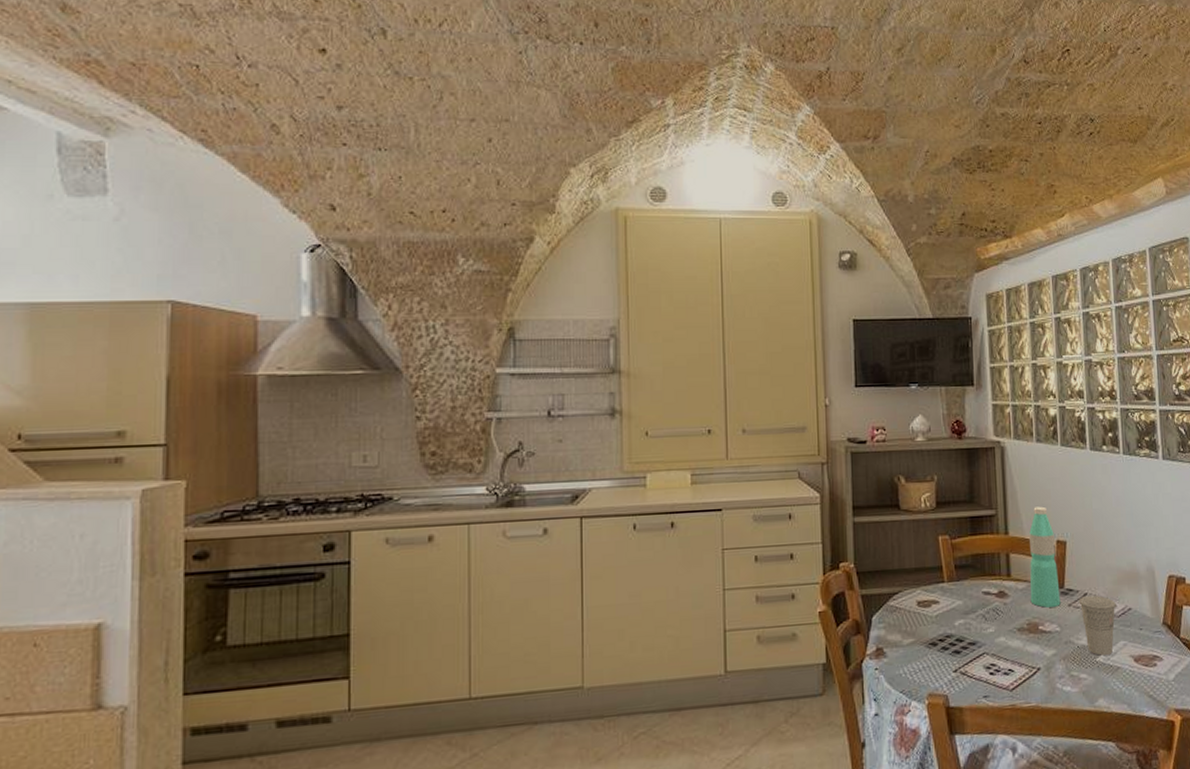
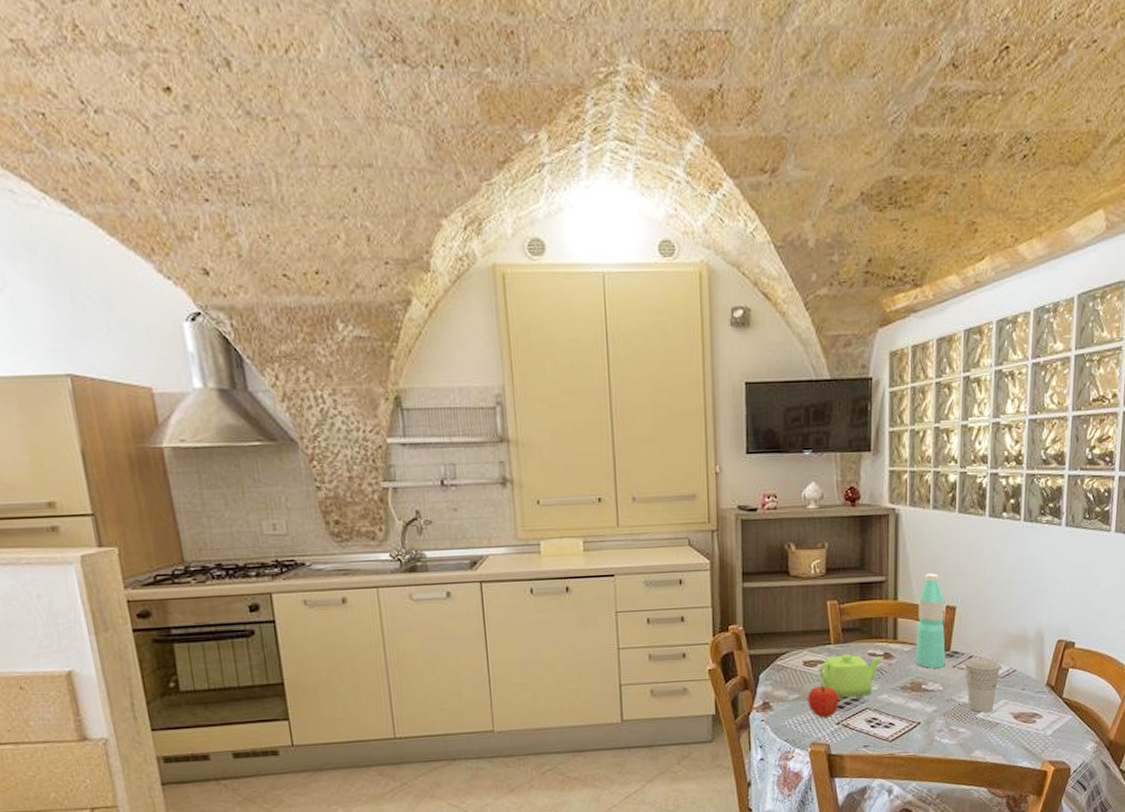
fruit: none [923,629,956,665] -> present [808,686,839,718]
teapot: none [933,593,999,643] -> present [819,654,885,699]

